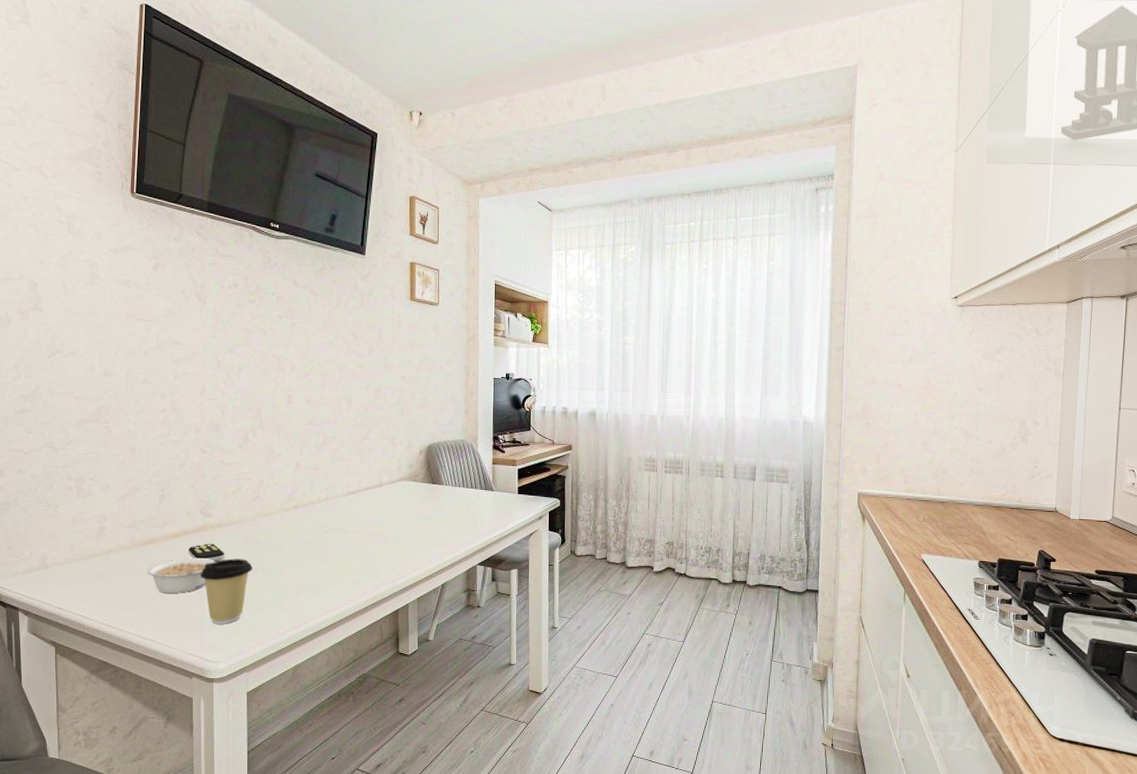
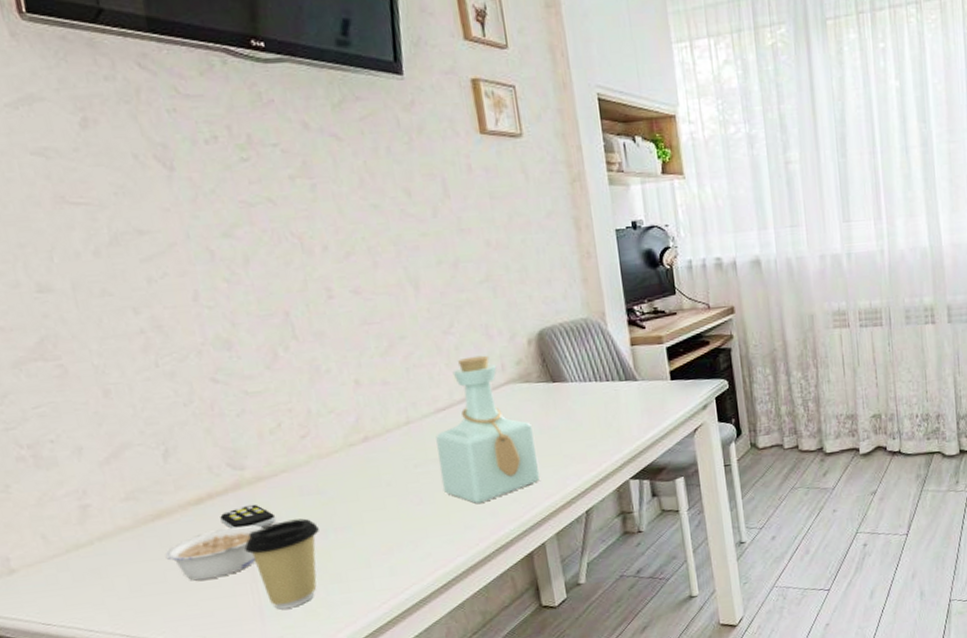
bottle: none [343,457,413,567] -> present [436,355,540,504]

